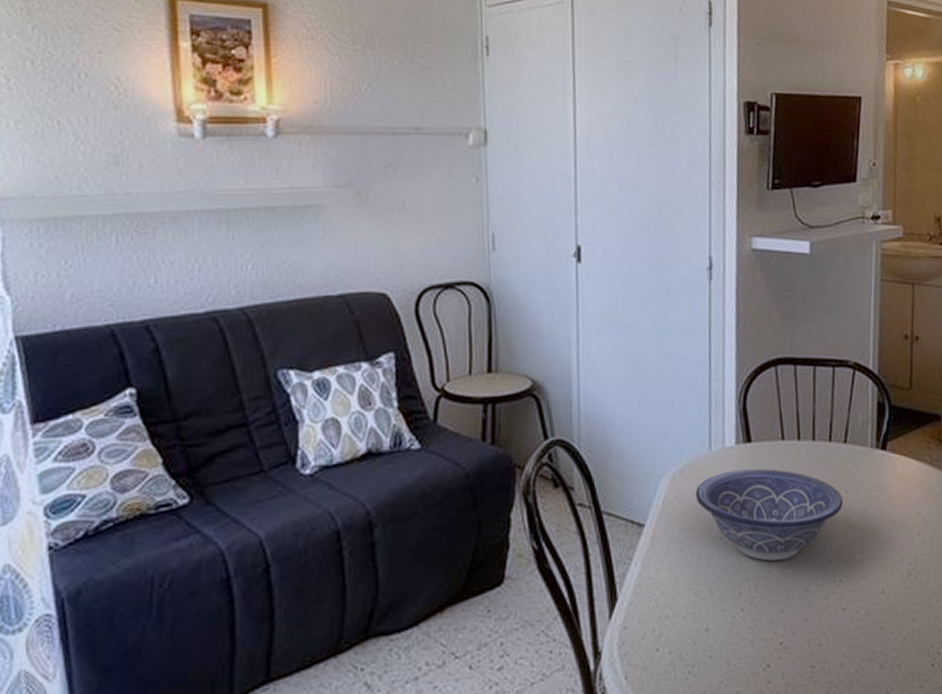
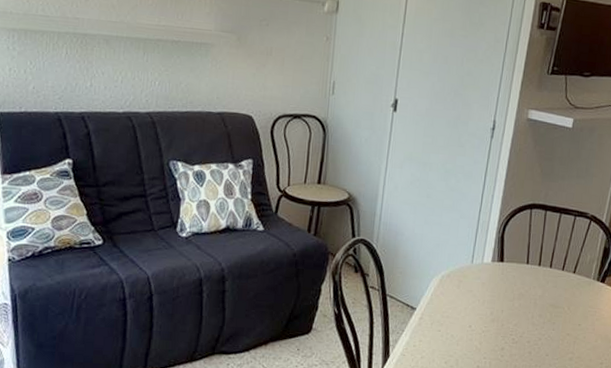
decorative bowl: present [695,468,843,561] -> none [456,280,565,349]

